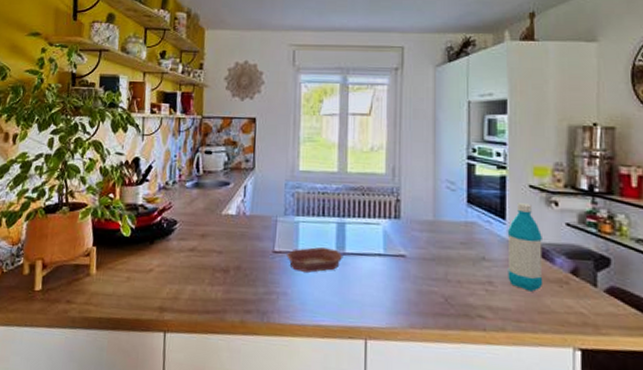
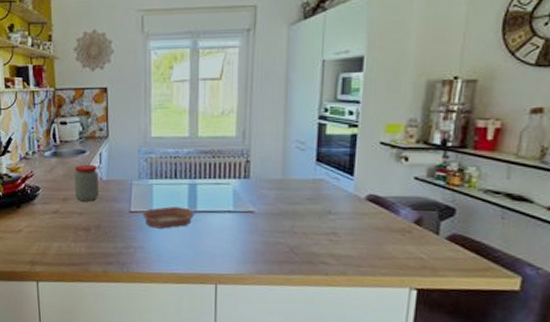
jar: none [214,197,242,239] -> present [74,164,99,202]
water bottle: present [507,203,543,292] -> none [352,159,389,240]

